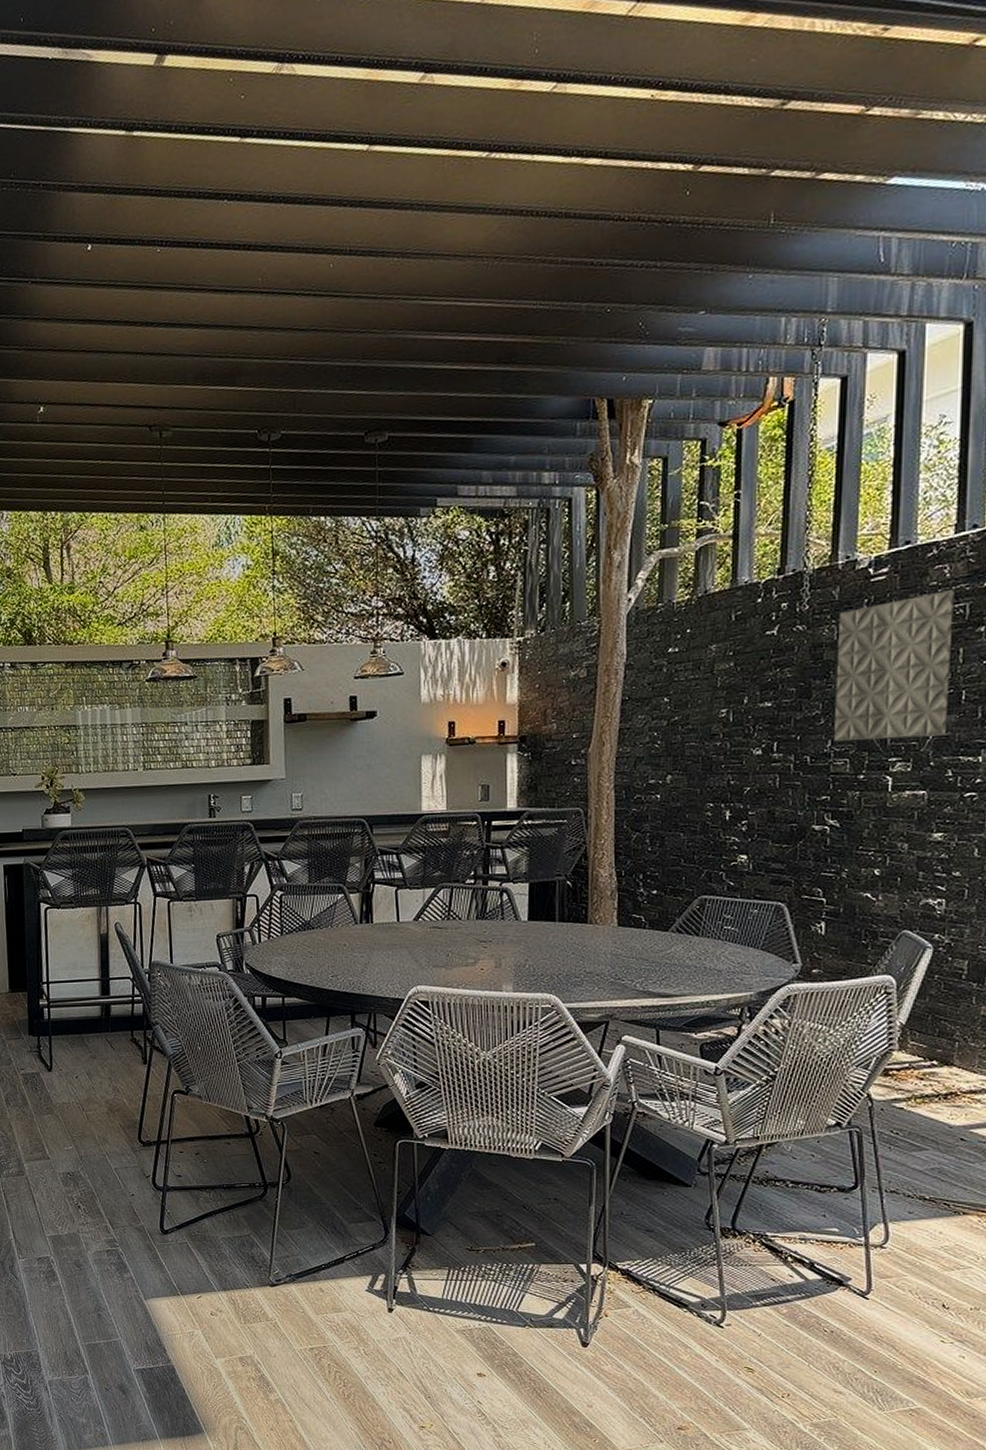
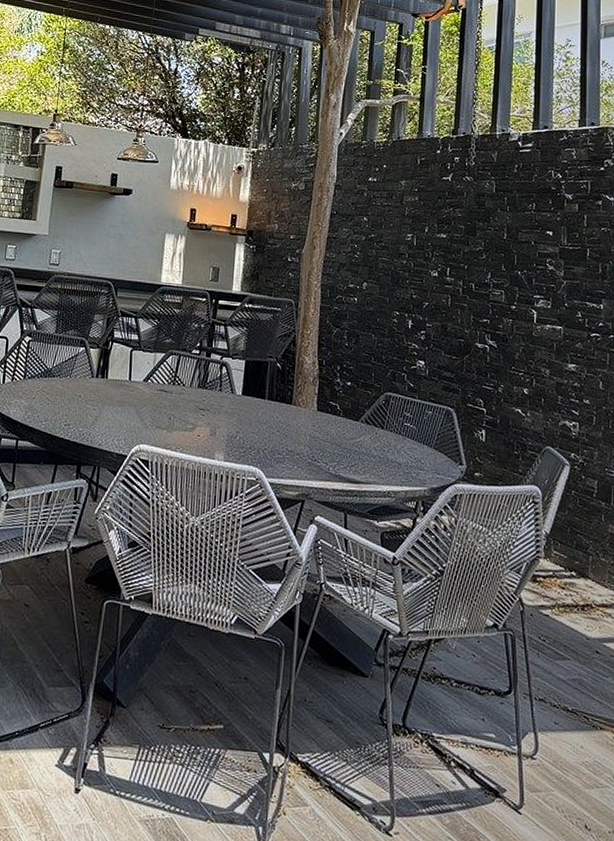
decorative wall panel: present [834,590,955,741] -> none [493,168,580,283]

